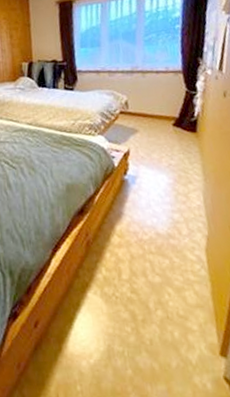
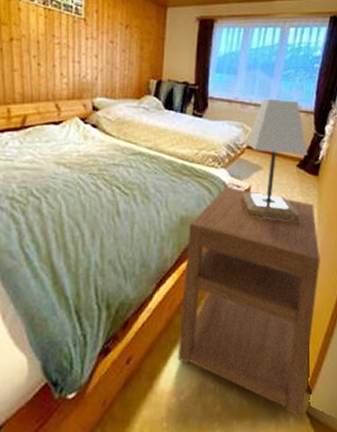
nightstand: none [75,151,220,383] -> present [177,186,320,418]
lamp: none [118,63,185,180] -> present [241,98,308,221]

